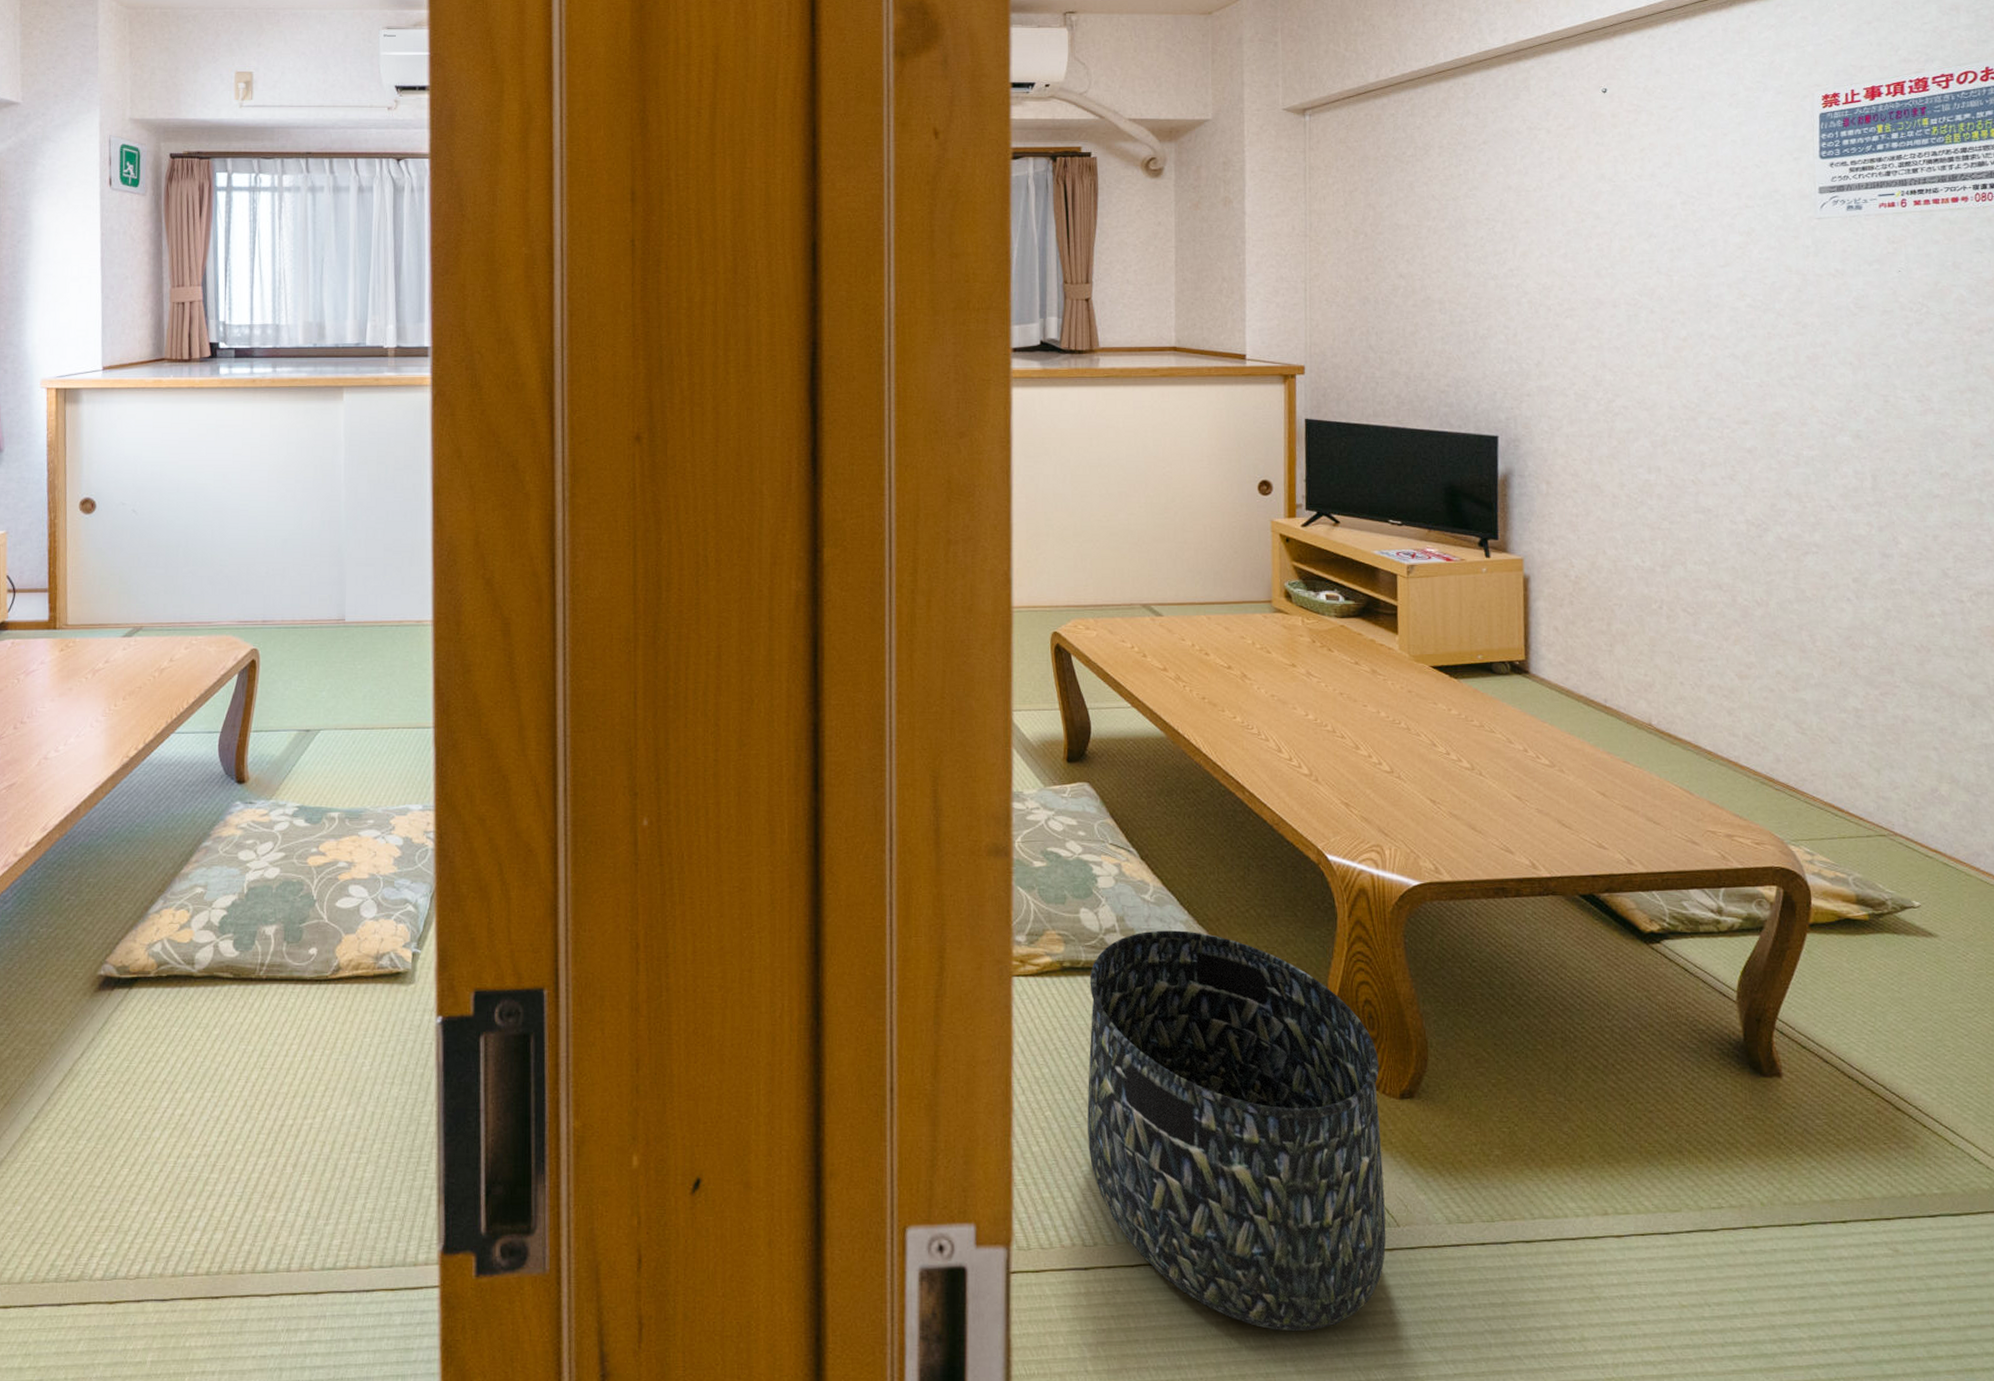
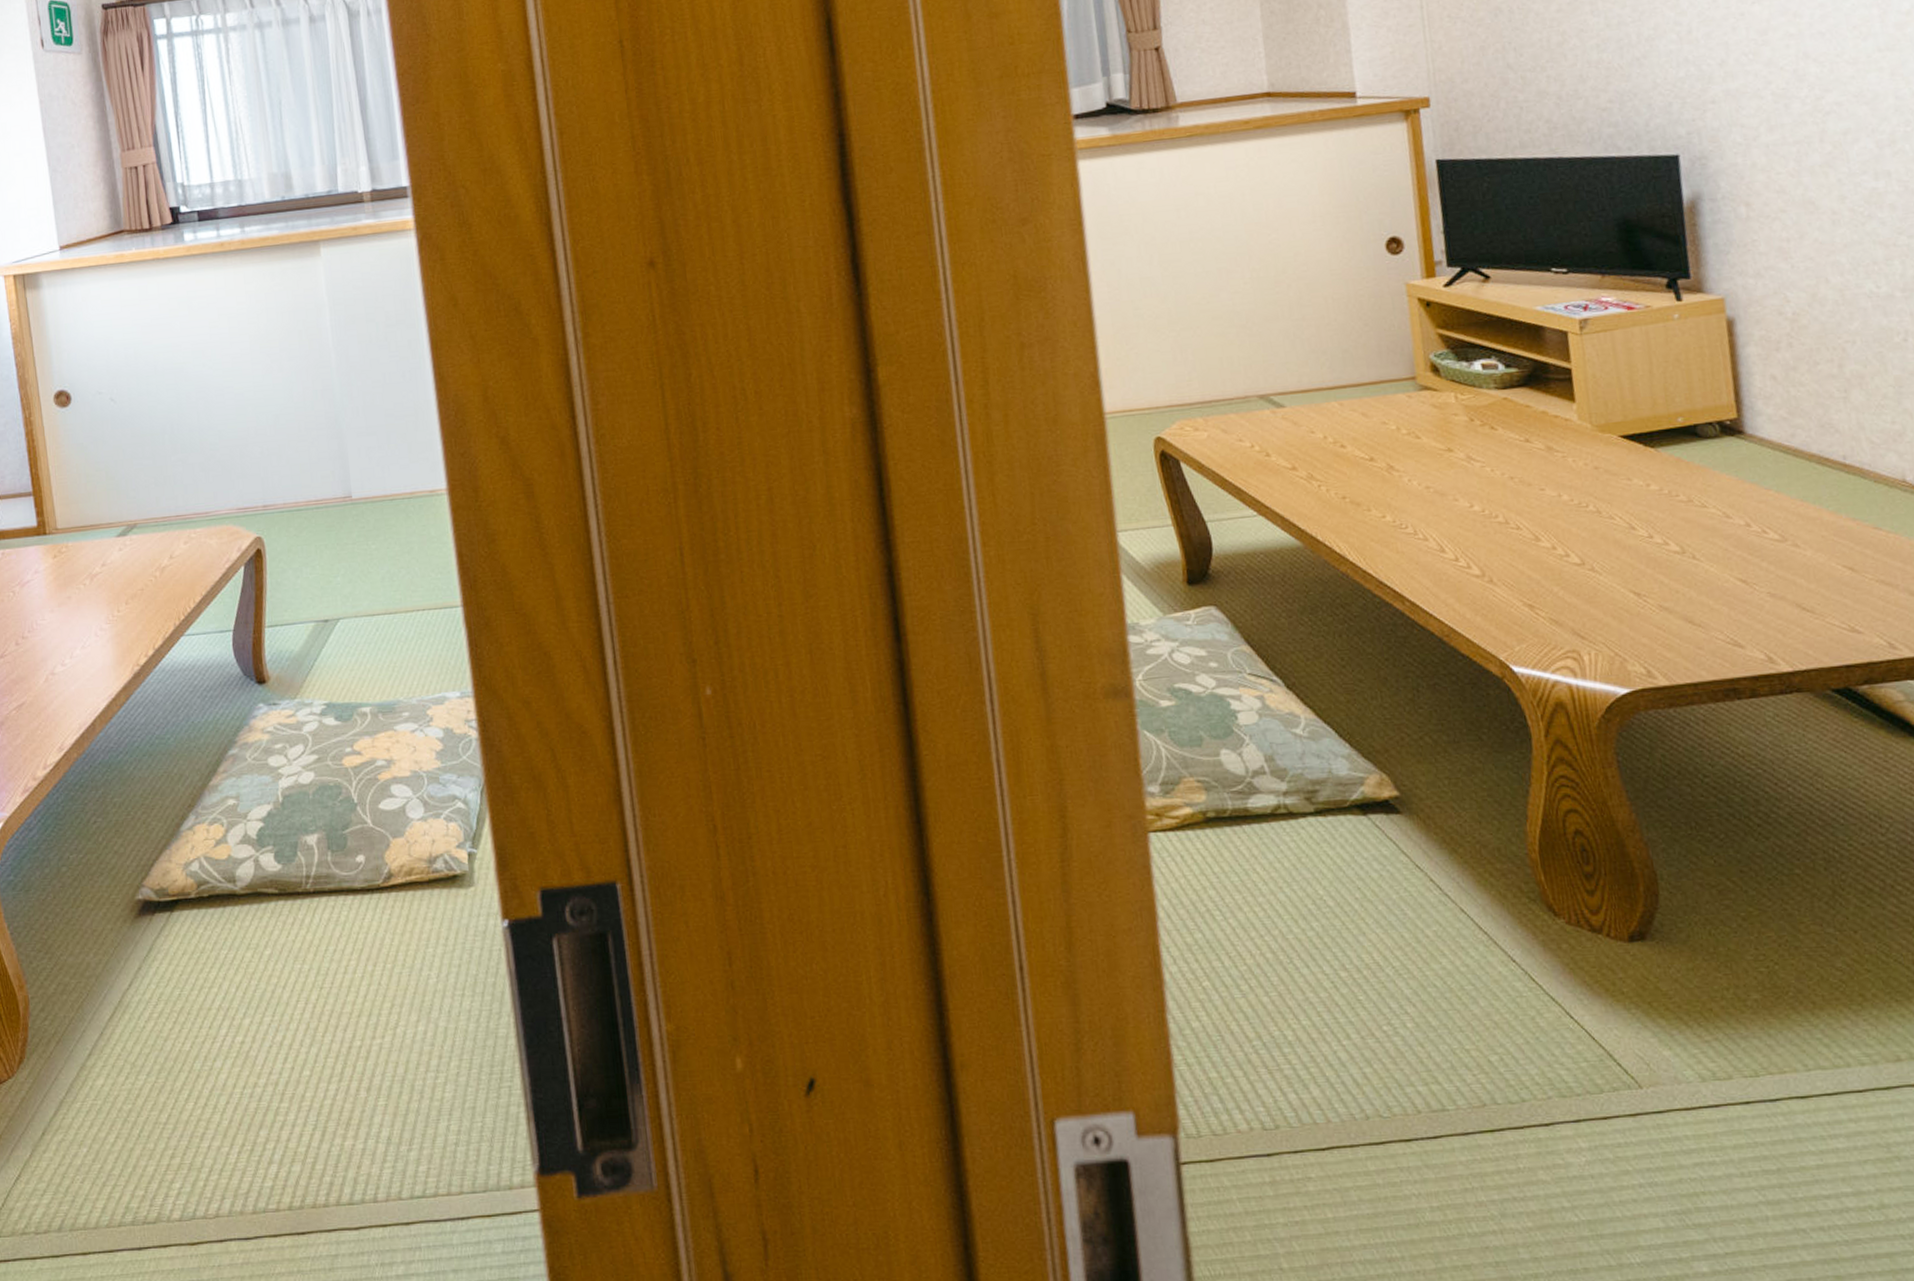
basket: present [1087,930,1387,1332] -> none [1239,766,1628,1214]

